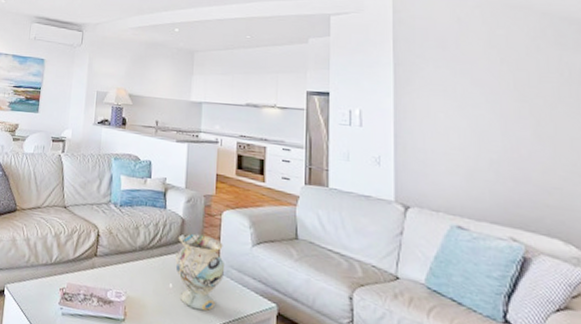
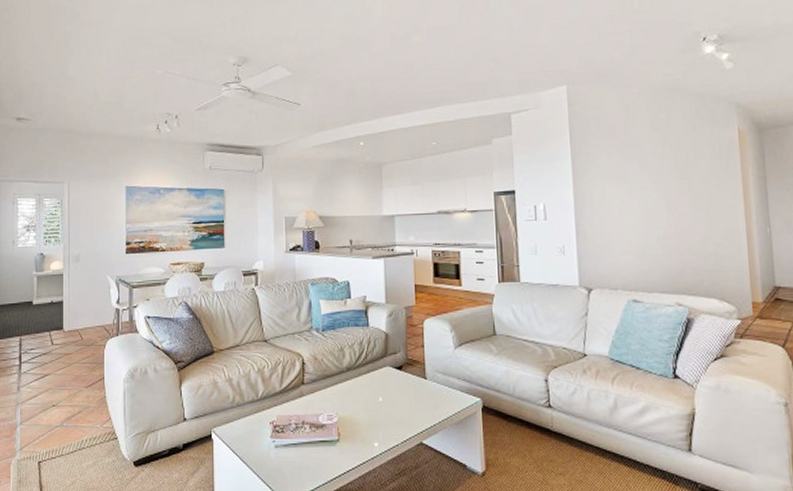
decorative vase: present [175,233,225,311] -> none [383,346,431,417]

